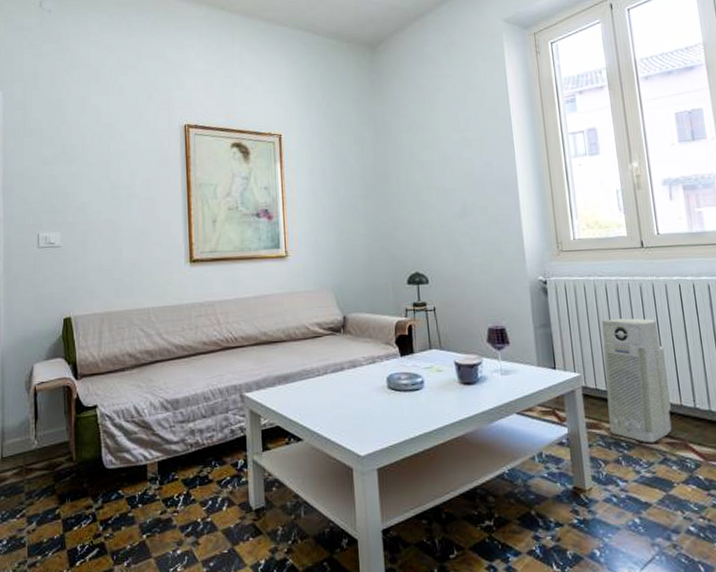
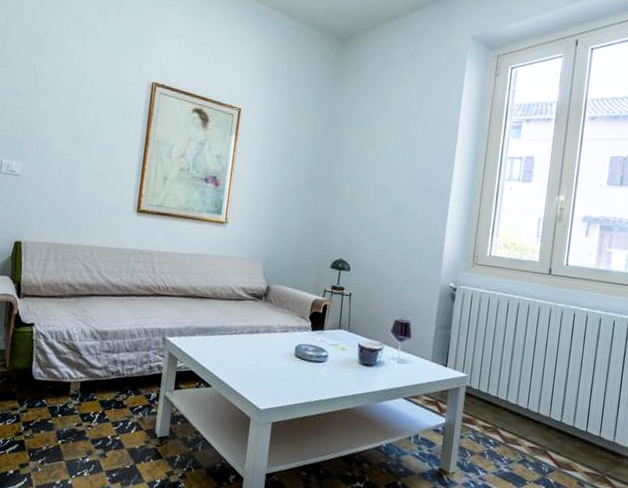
air purifier: present [602,318,672,443] -> none [482,332,547,445]

